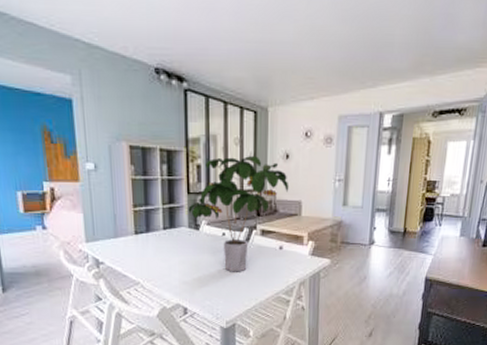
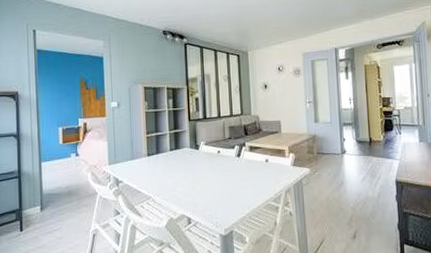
potted plant: present [188,156,289,272] -> none [189,88,270,184]

